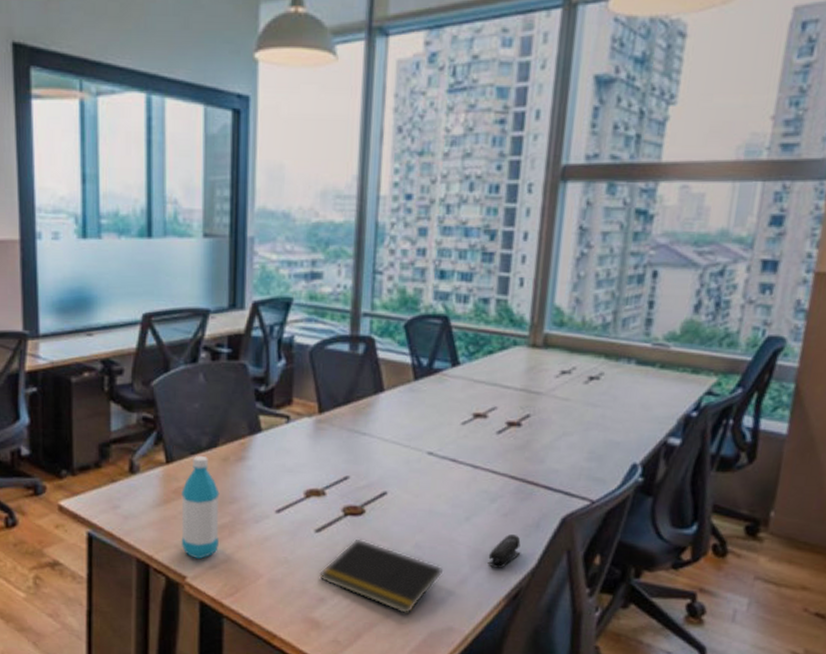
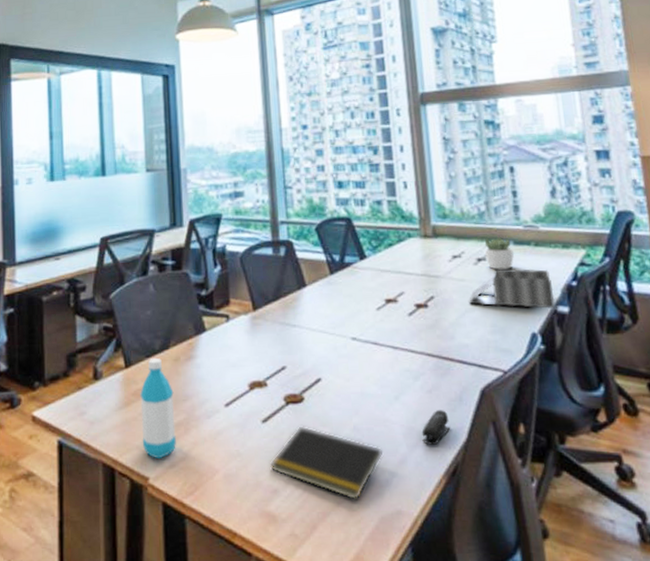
desk organizer: none [569,390,669,439] -> present [469,268,555,309]
succulent plant: none [598,353,633,392] -> present [484,237,514,270]

